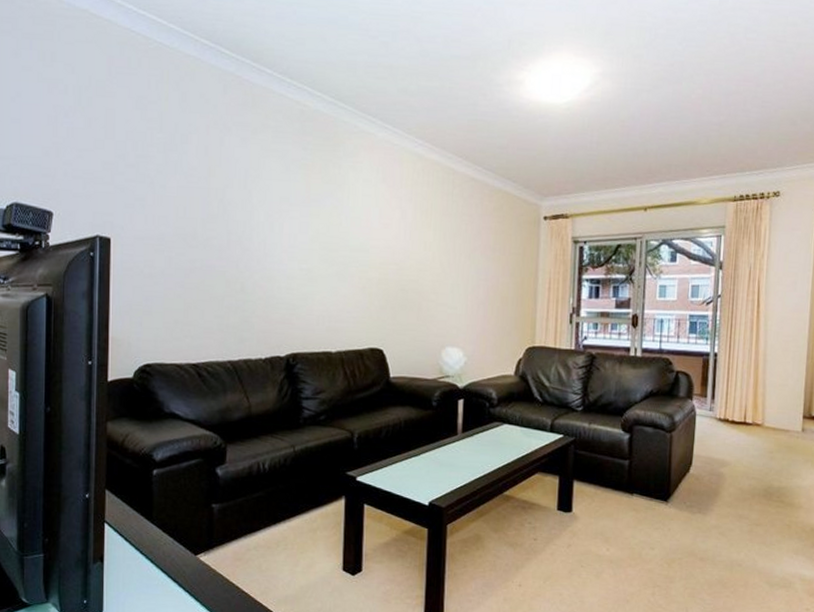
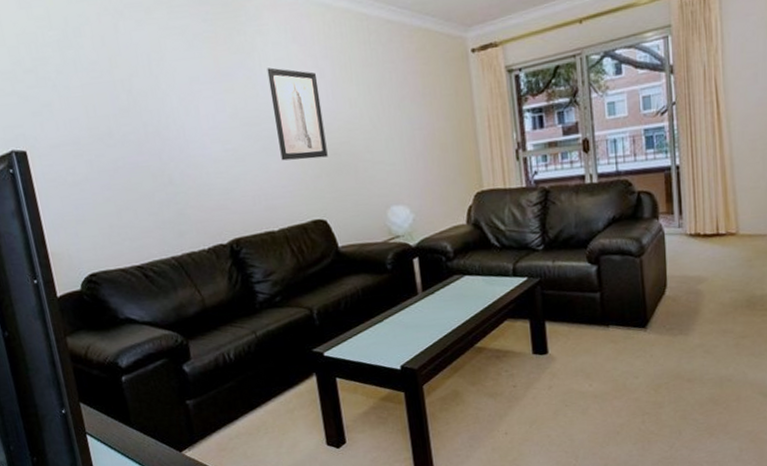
wall art: none [351,201,399,291] -> present [267,67,328,161]

